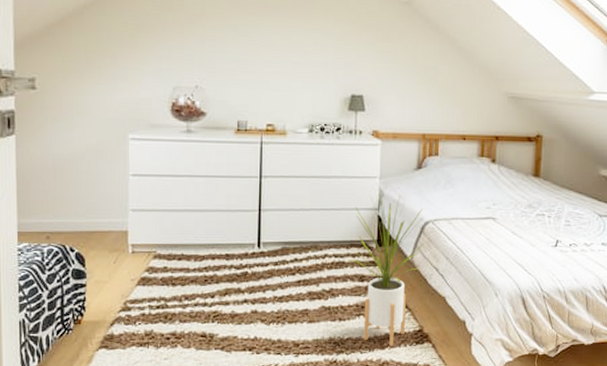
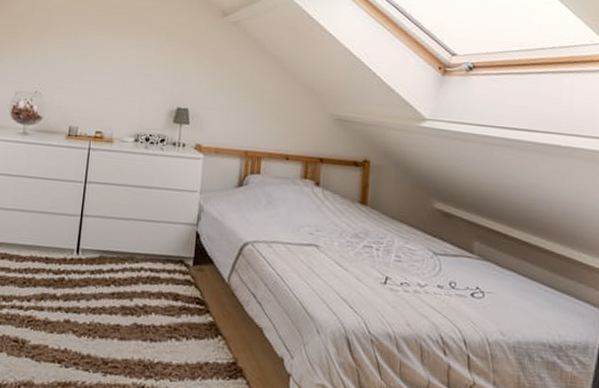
house plant: present [347,193,425,347] -> none [163,208,243,378]

